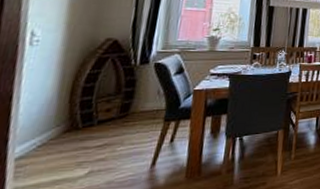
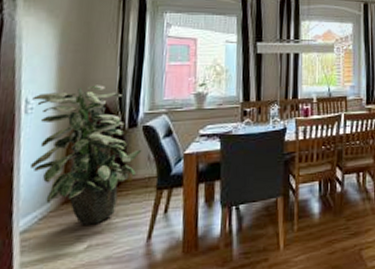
indoor plant: none [32,22,153,152] -> present [31,85,142,225]

